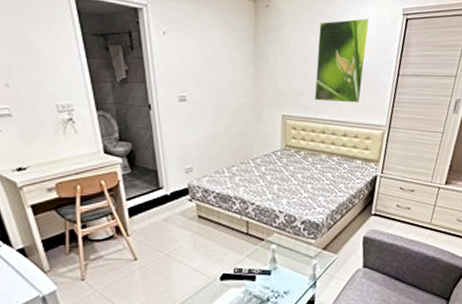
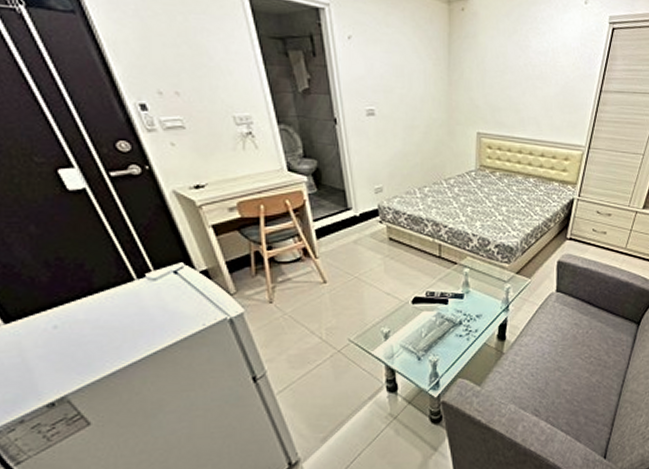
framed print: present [315,18,370,103] -> none [512,26,574,121]

